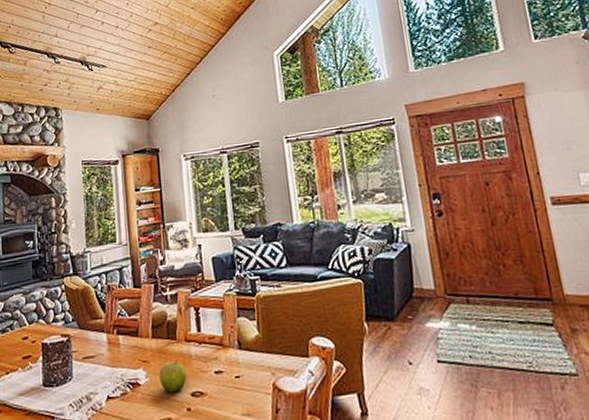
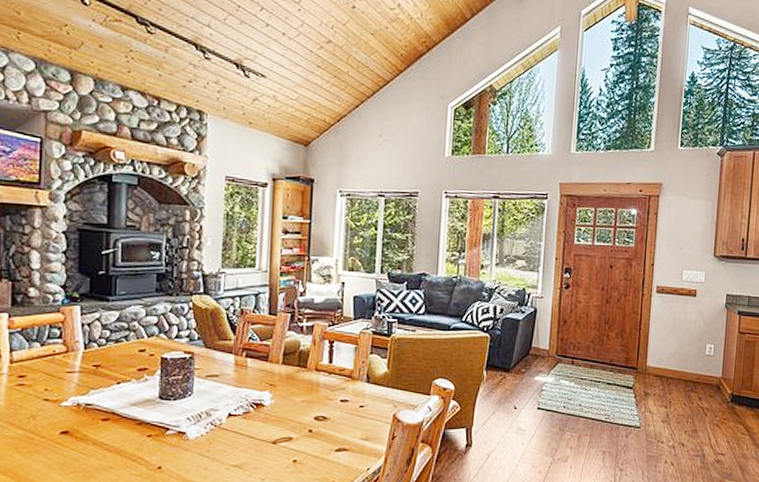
fruit: present [159,360,187,393] -> none [285,387,313,416]

